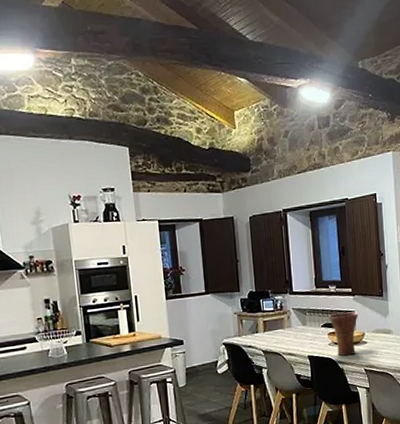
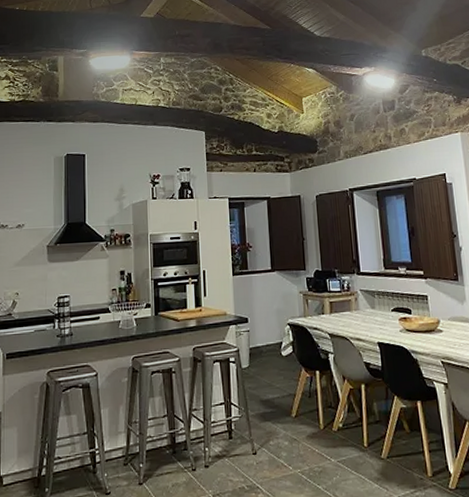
vase: present [328,311,359,356] -> none [399,296,432,345]

